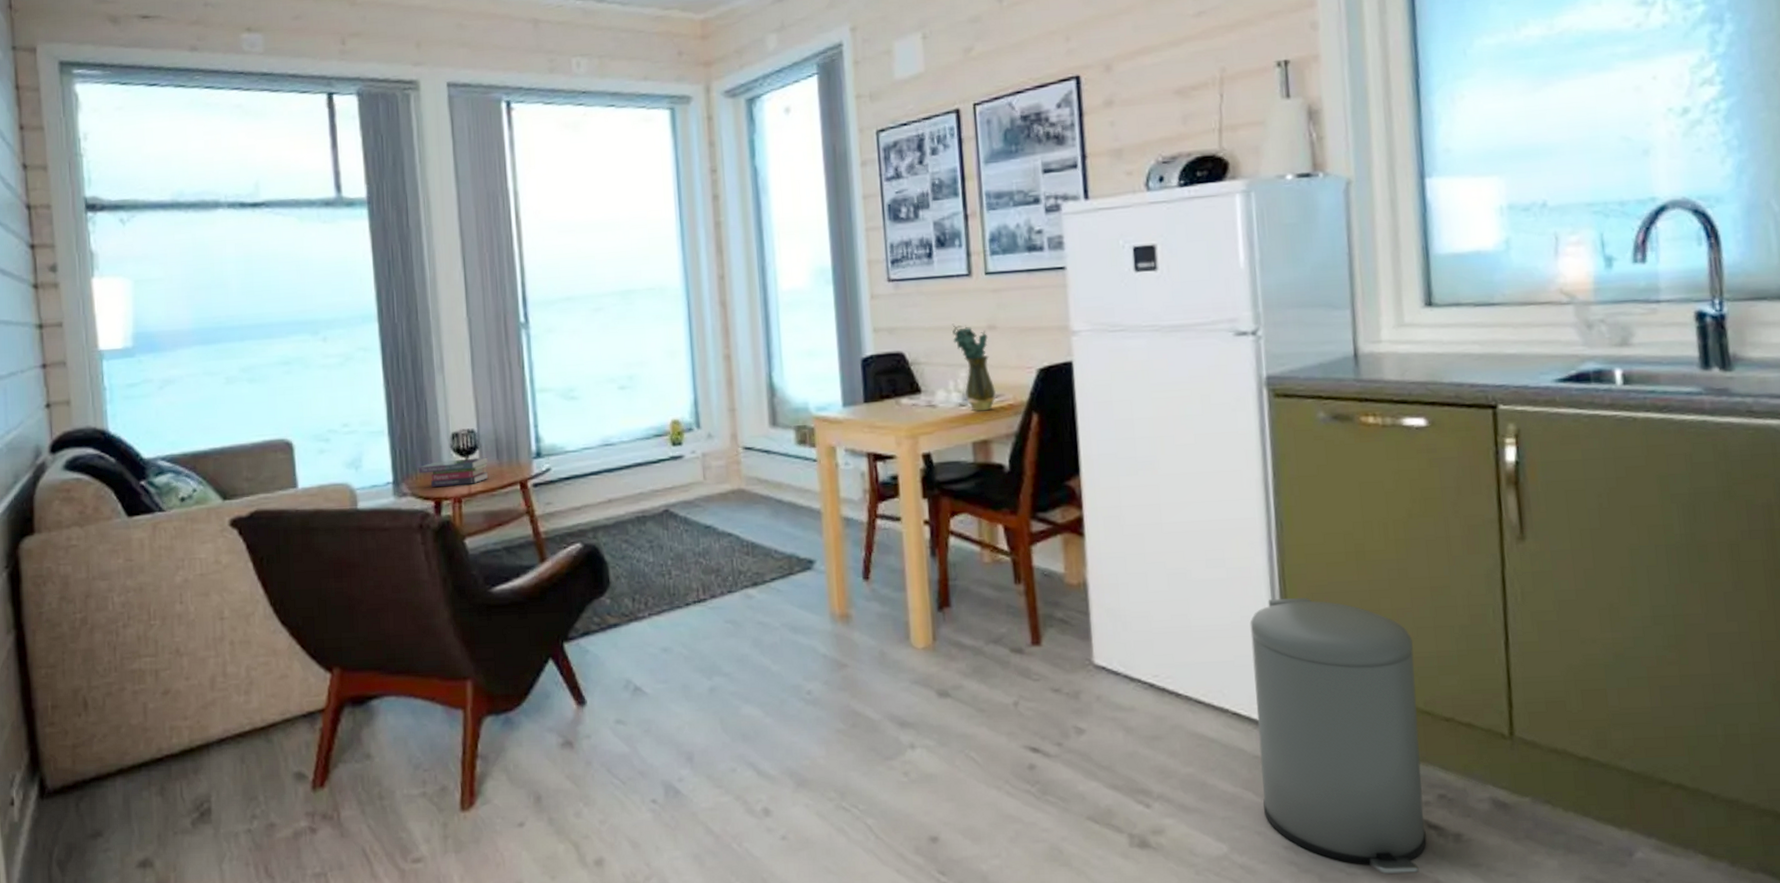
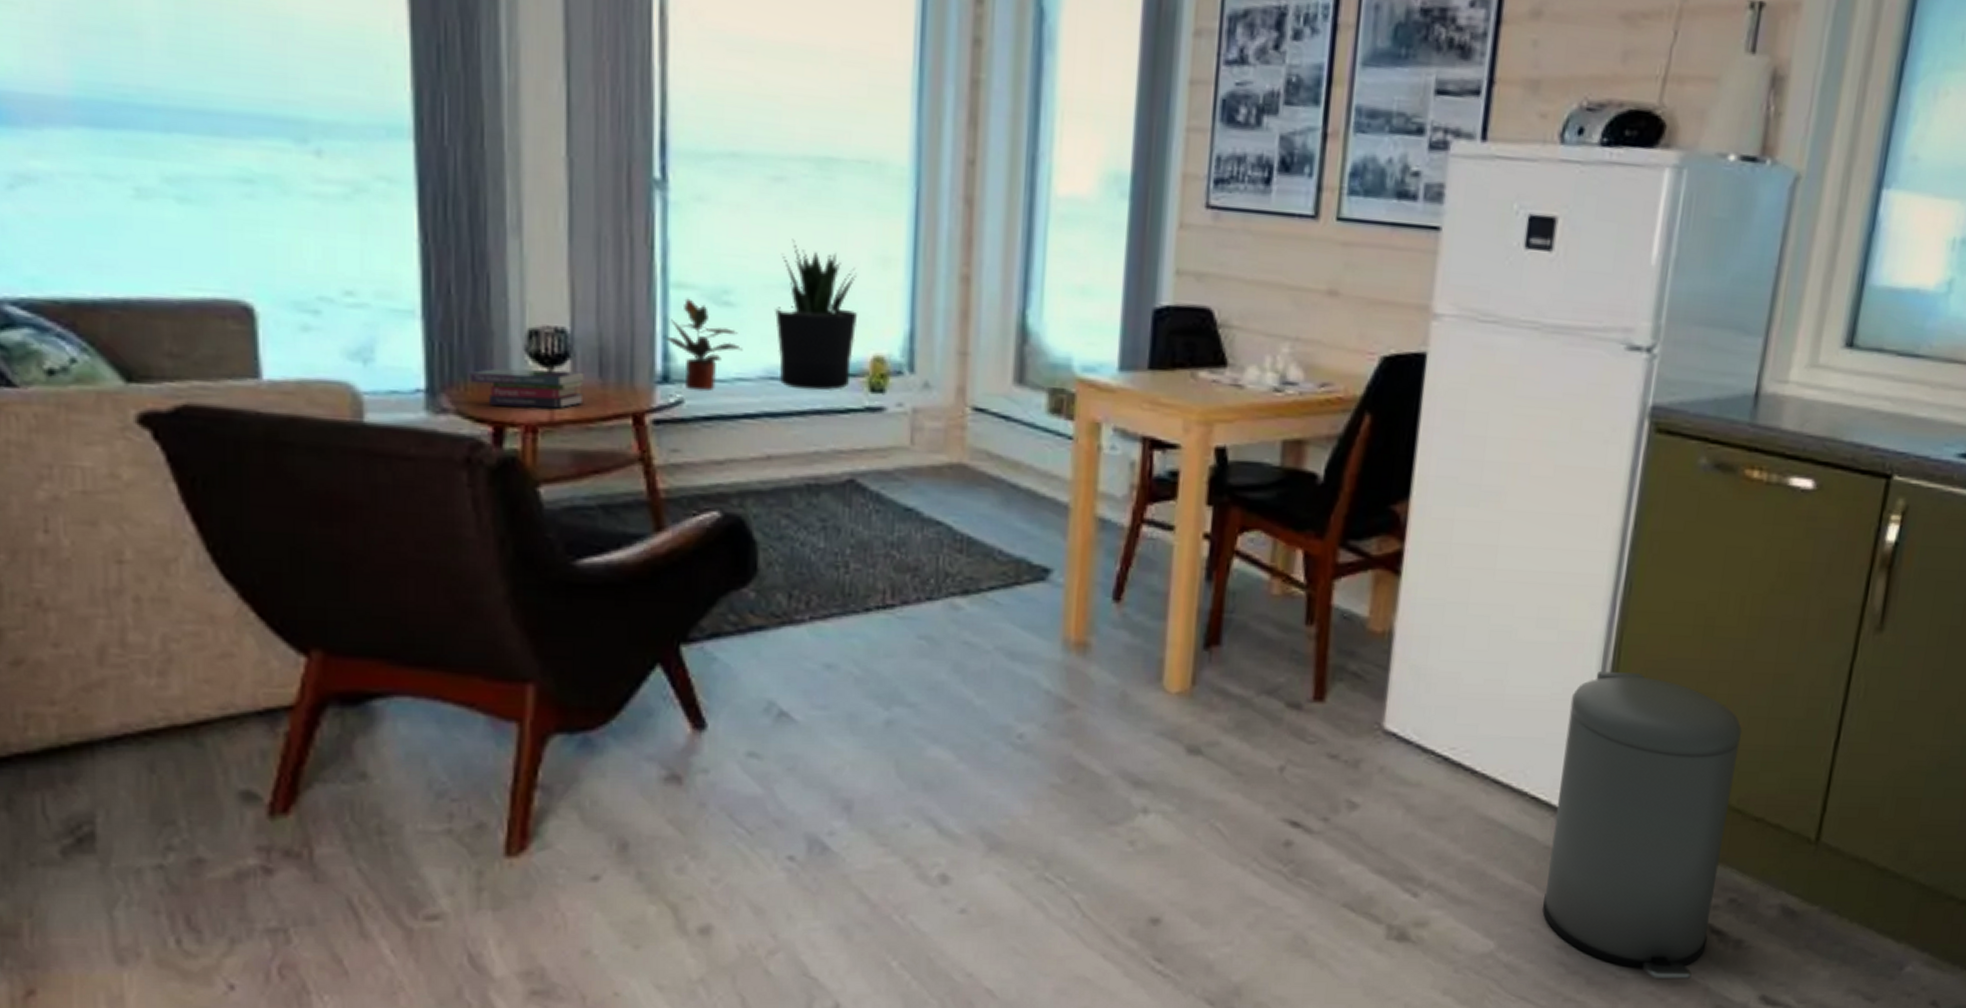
potted plant: none [536,398,586,461] -> present [665,298,743,392]
planter: none [604,348,659,451] -> present [775,239,858,392]
vase: present [952,323,997,411] -> none [1280,279,1327,402]

